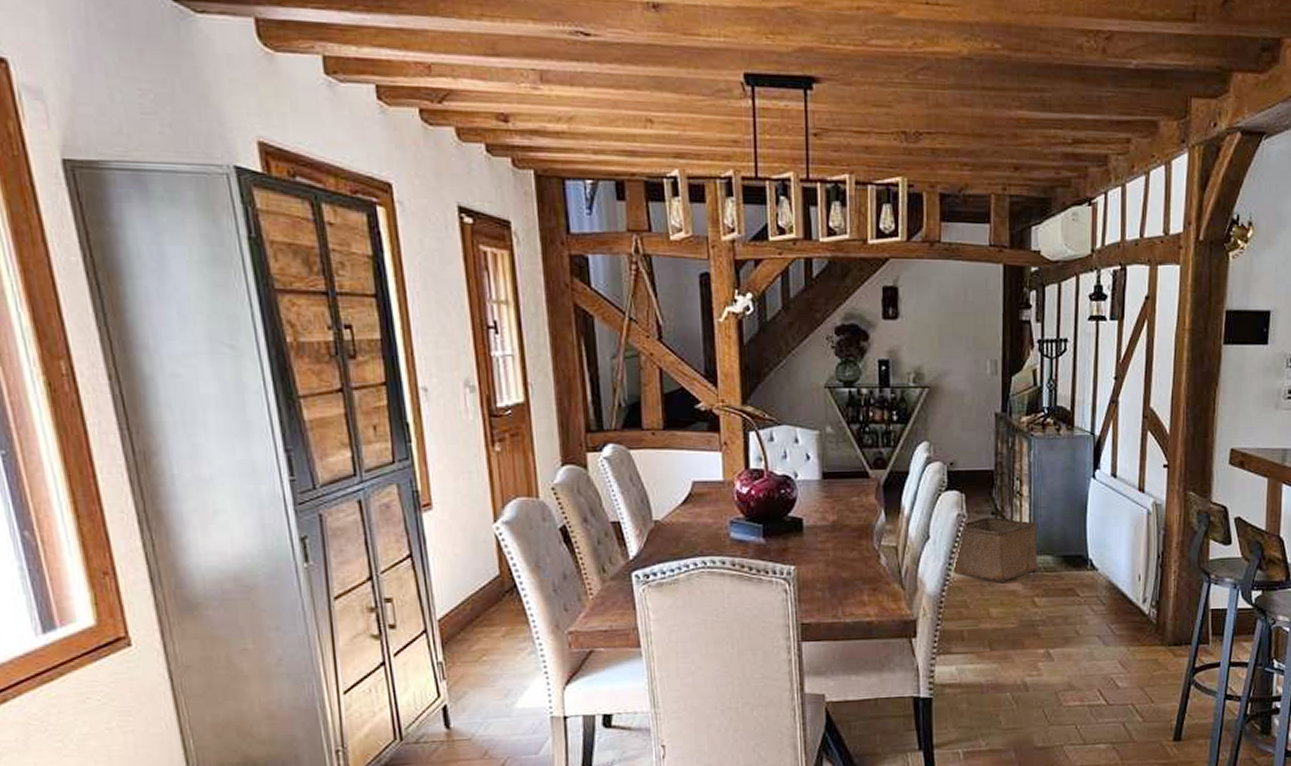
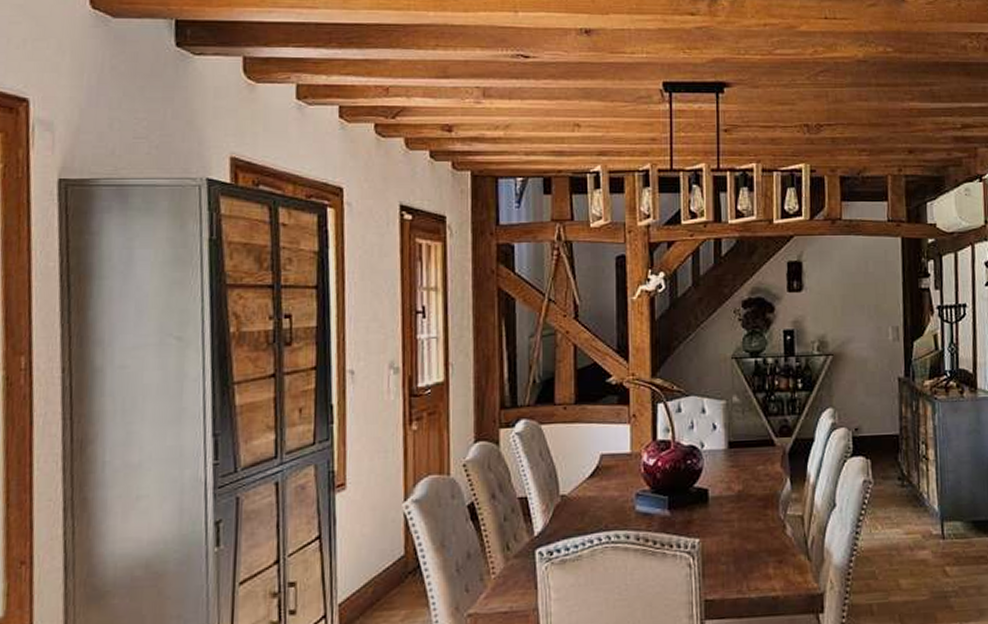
storage bin: present [953,517,1038,582] -> none [860,483,947,551]

